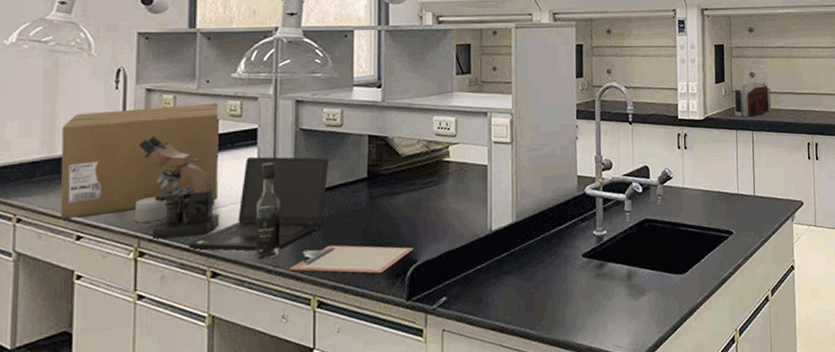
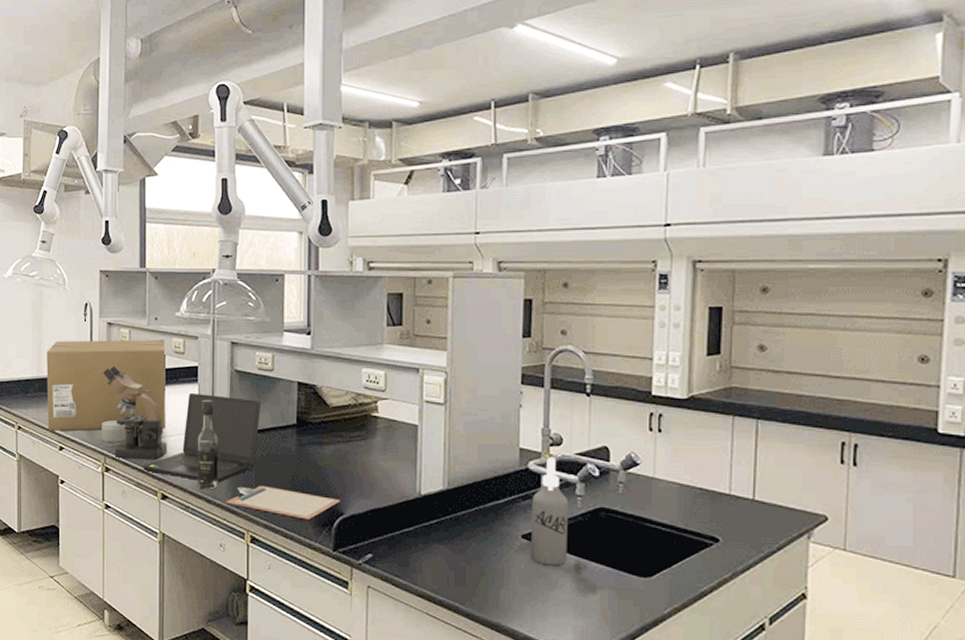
spray bottle: none [589,180,621,279] -> present [530,456,569,566]
container: present [733,82,772,118] -> none [732,357,788,402]

